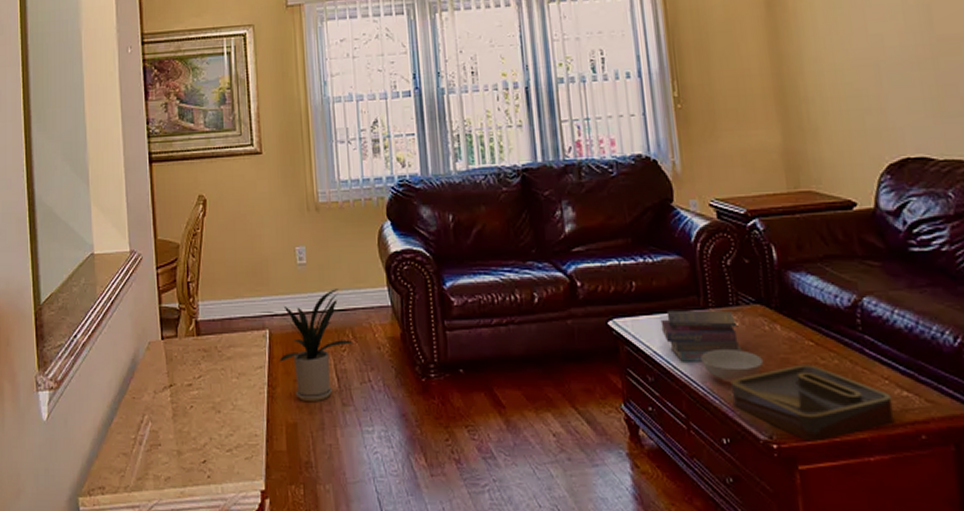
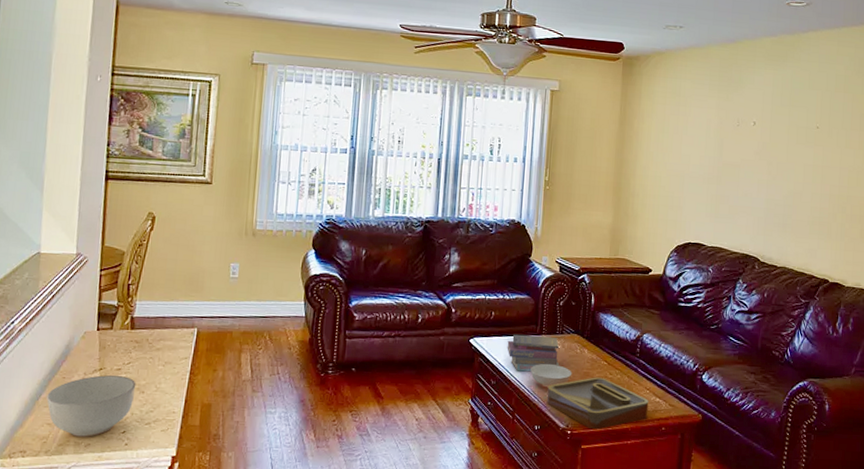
bowl: none [119,391,211,469] -> present [47,375,136,437]
house plant: present [260,289,355,403] -> none [192,300,270,388]

